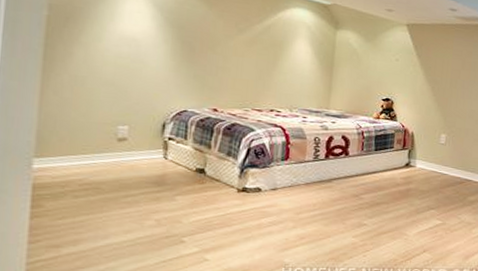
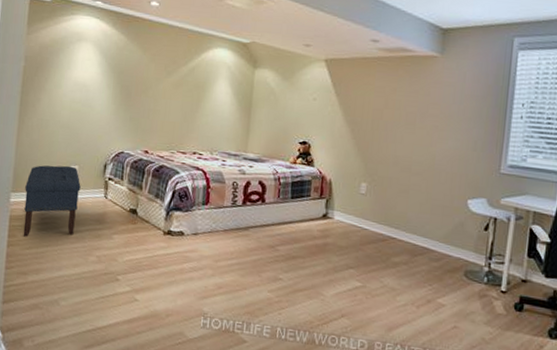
bench: none [53,126,132,206] -> present [23,165,81,237]

